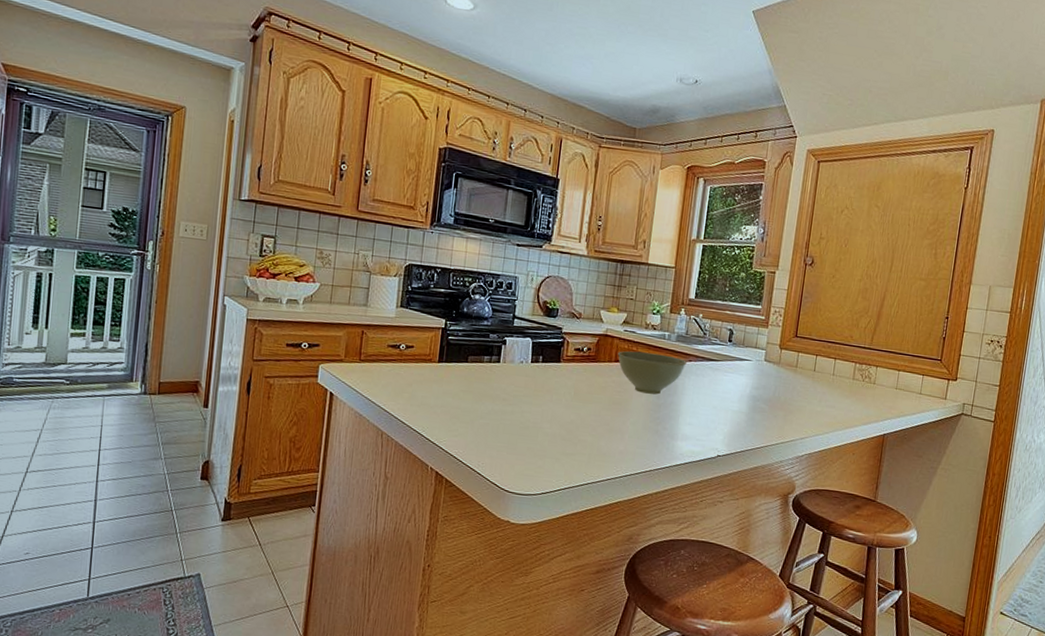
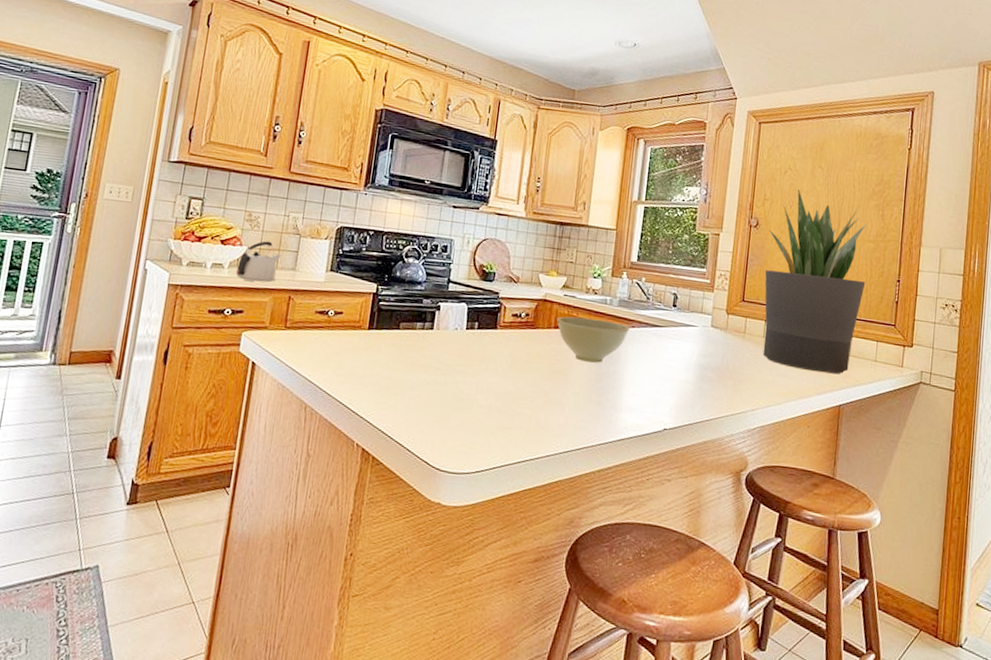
kettle: none [311,278,352,318] -> present [236,241,281,283]
planter: none [813,228,920,406] -> present [763,189,867,374]

